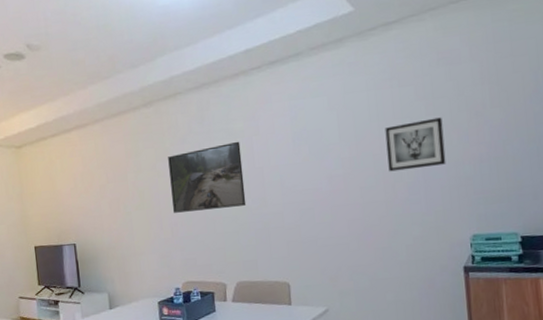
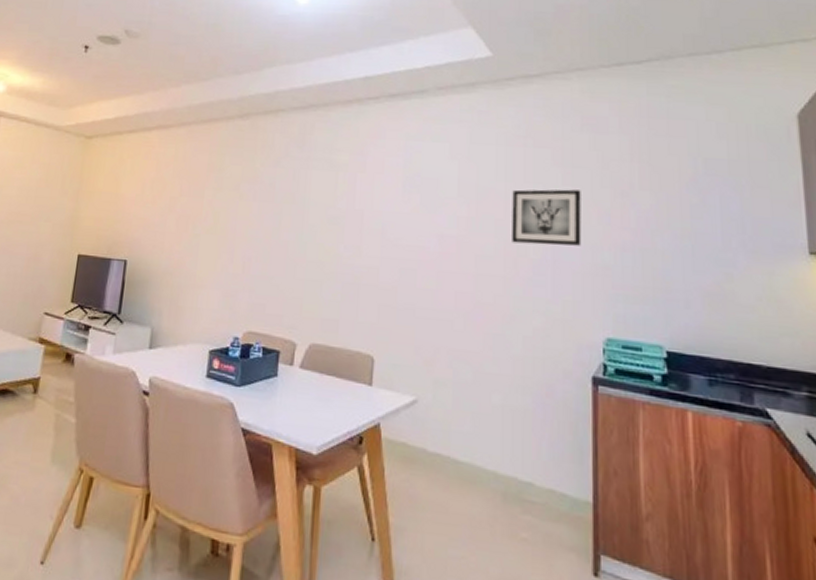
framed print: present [168,141,247,213] -> none [248,175,342,252]

